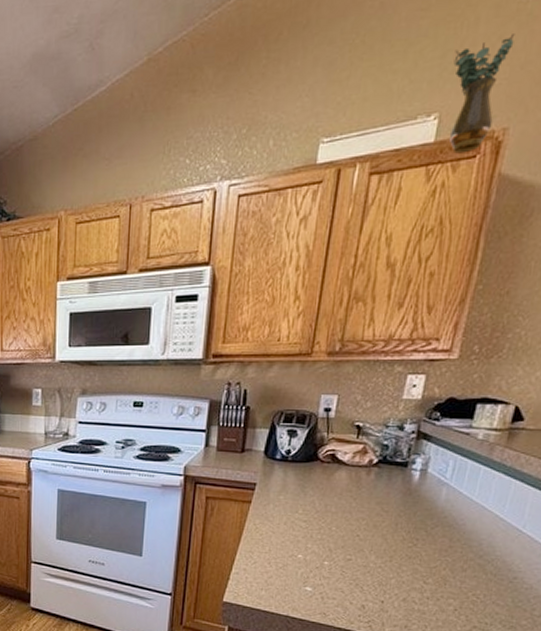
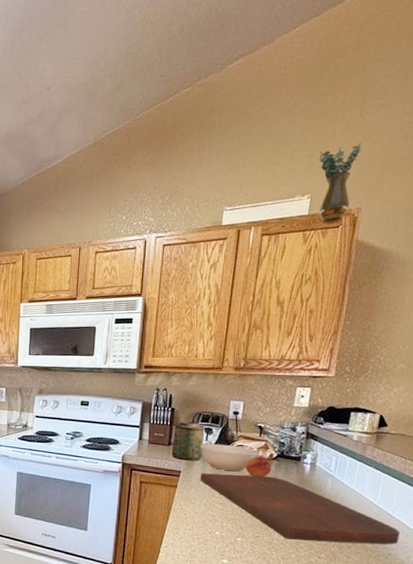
canister: none [245,423,288,471] -> present [171,421,205,461]
cutting board: none [279,485,531,567] -> present [200,473,401,545]
bowl: none [280,448,356,482] -> present [199,443,260,472]
fruit: none [338,463,371,488] -> present [246,456,272,477]

